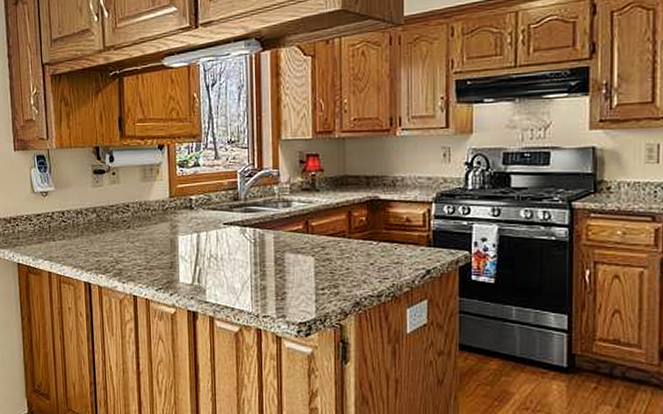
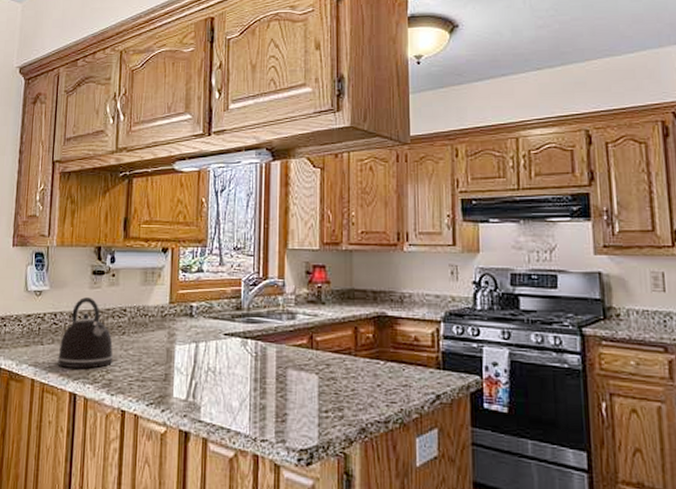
kettle: none [69,196,122,260] -> present [57,297,114,369]

